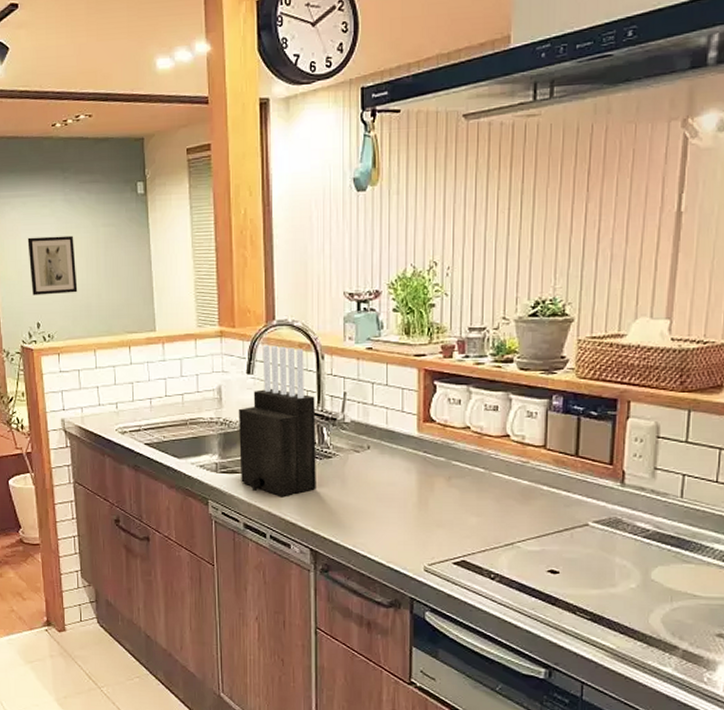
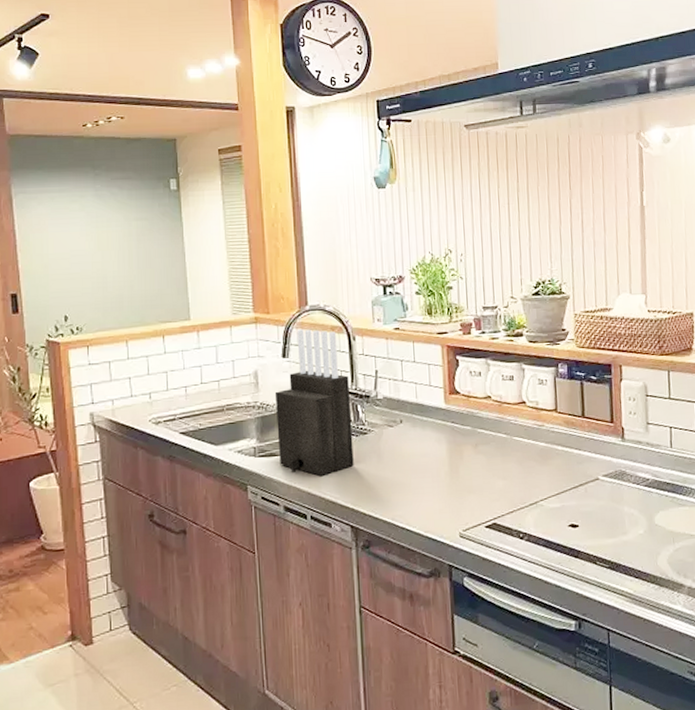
wall art: present [27,235,78,296] -> none [55,229,109,289]

